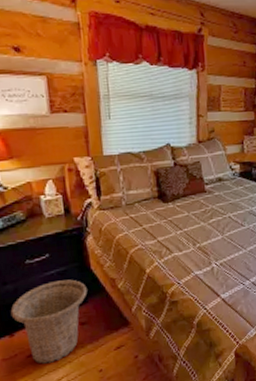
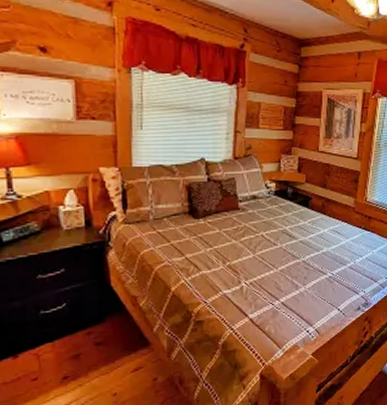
basket: present [10,279,88,364] -> none [15,296,105,388]

